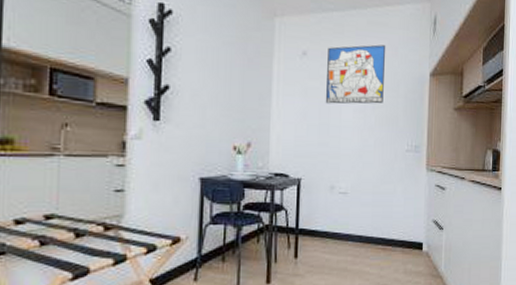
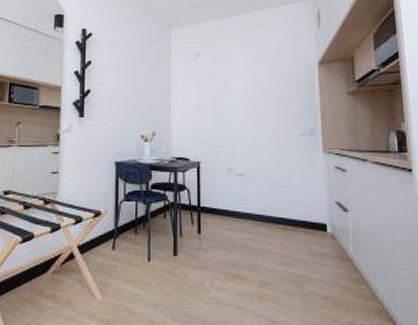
wall art: present [325,44,385,104] -> none [218,42,273,96]

